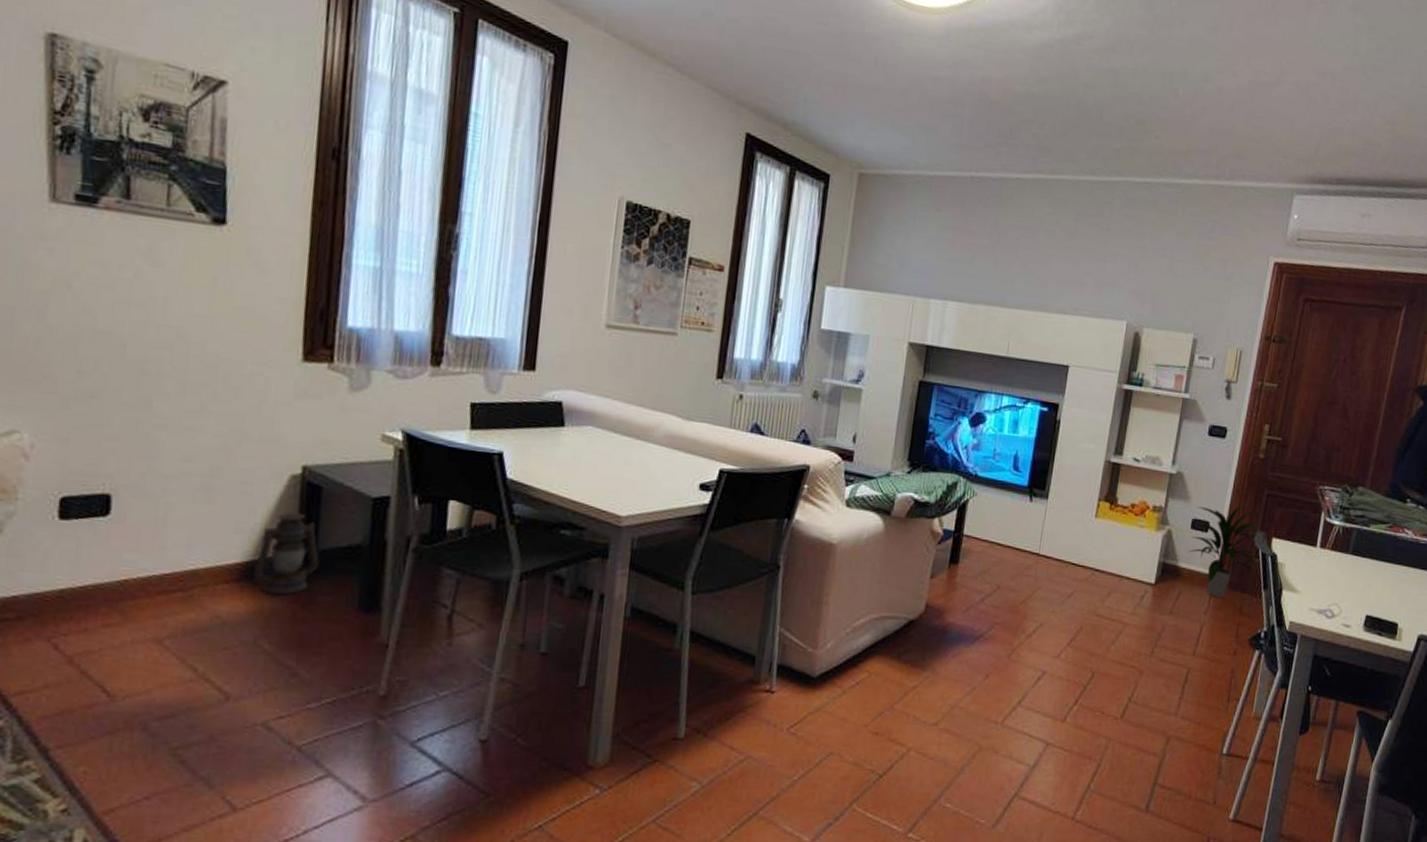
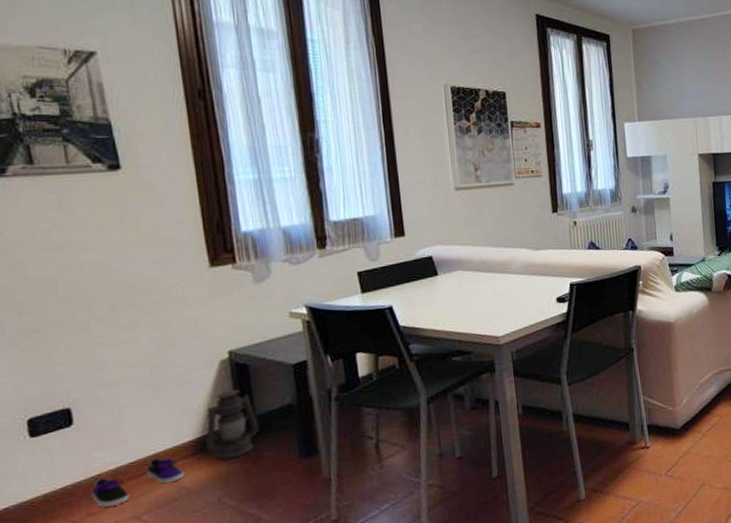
shoe: none [112,574,222,621] -> present [91,457,184,508]

